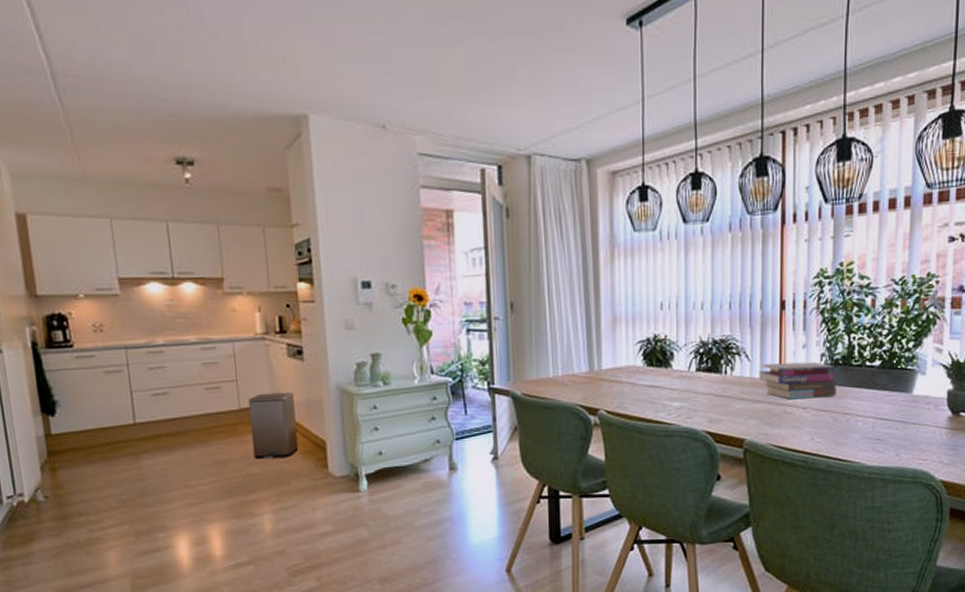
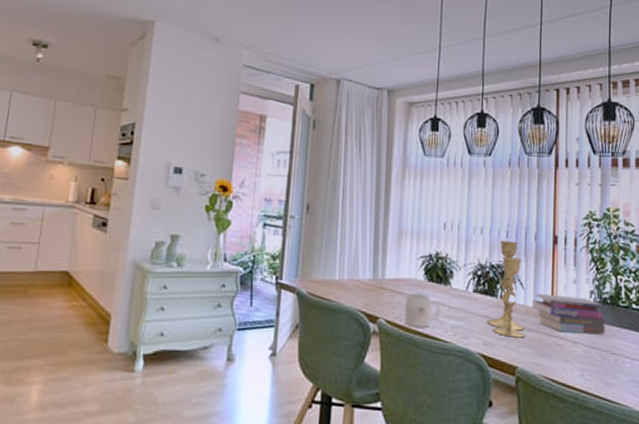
pedal bin: present [247,391,299,460] -> none [37,259,90,327]
mug: none [624,379,663,414] -> present [403,292,441,328]
candlestick: none [711,312,753,412] -> present [486,240,526,338]

